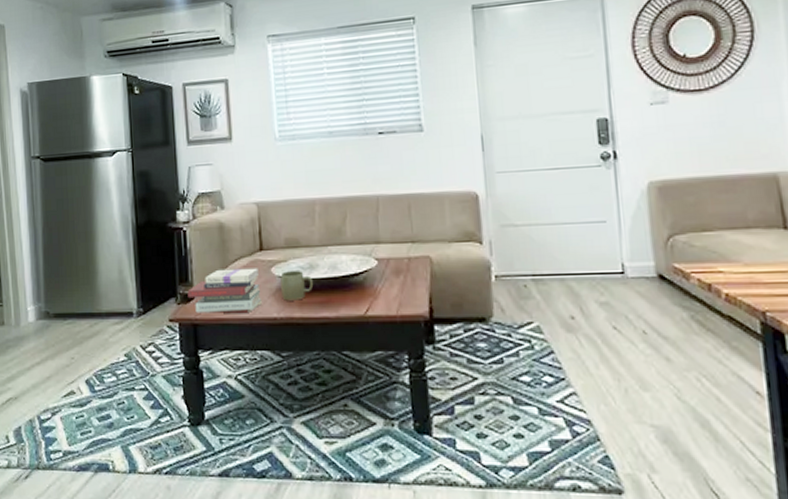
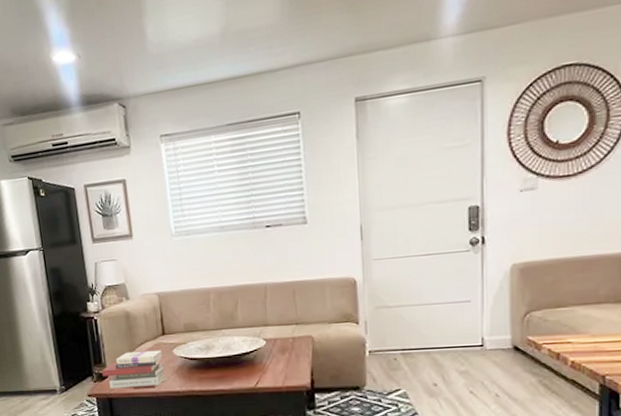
mug: present [279,270,314,301] -> none [181,350,211,377]

